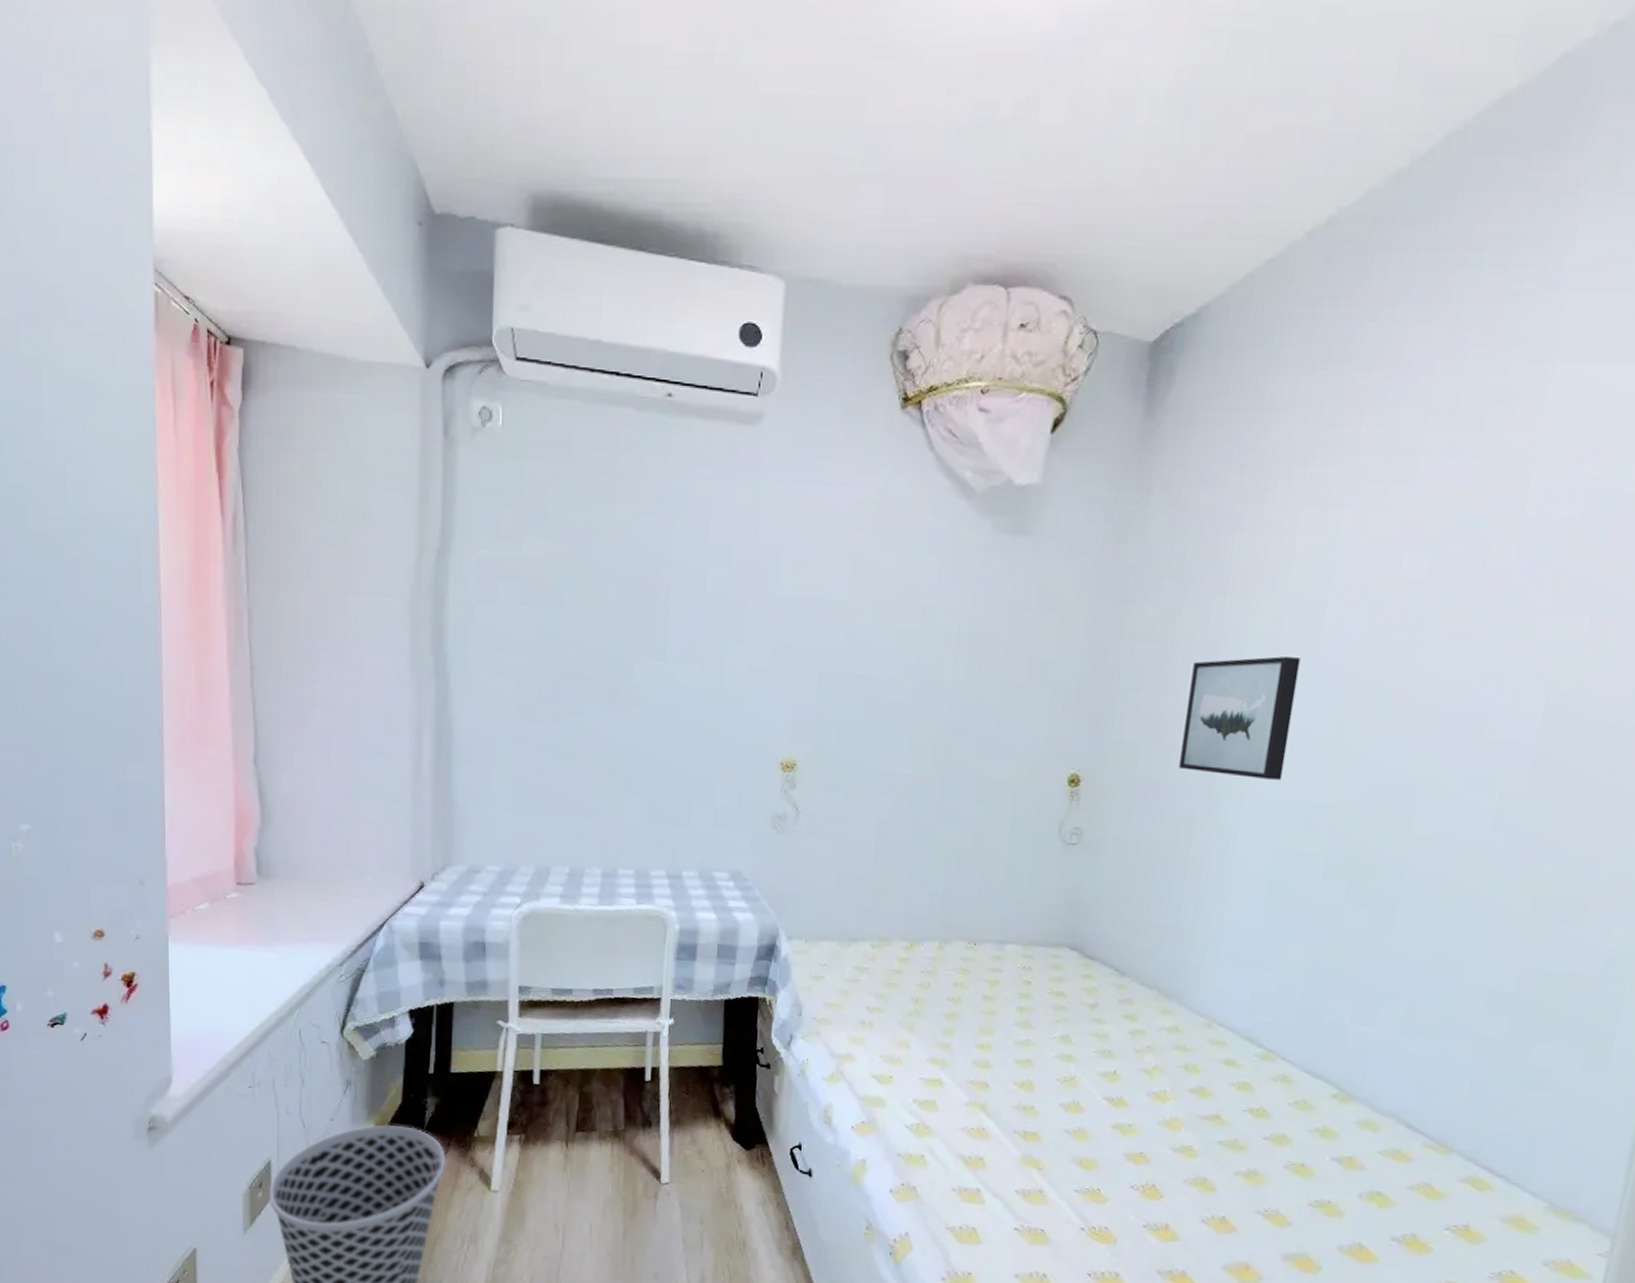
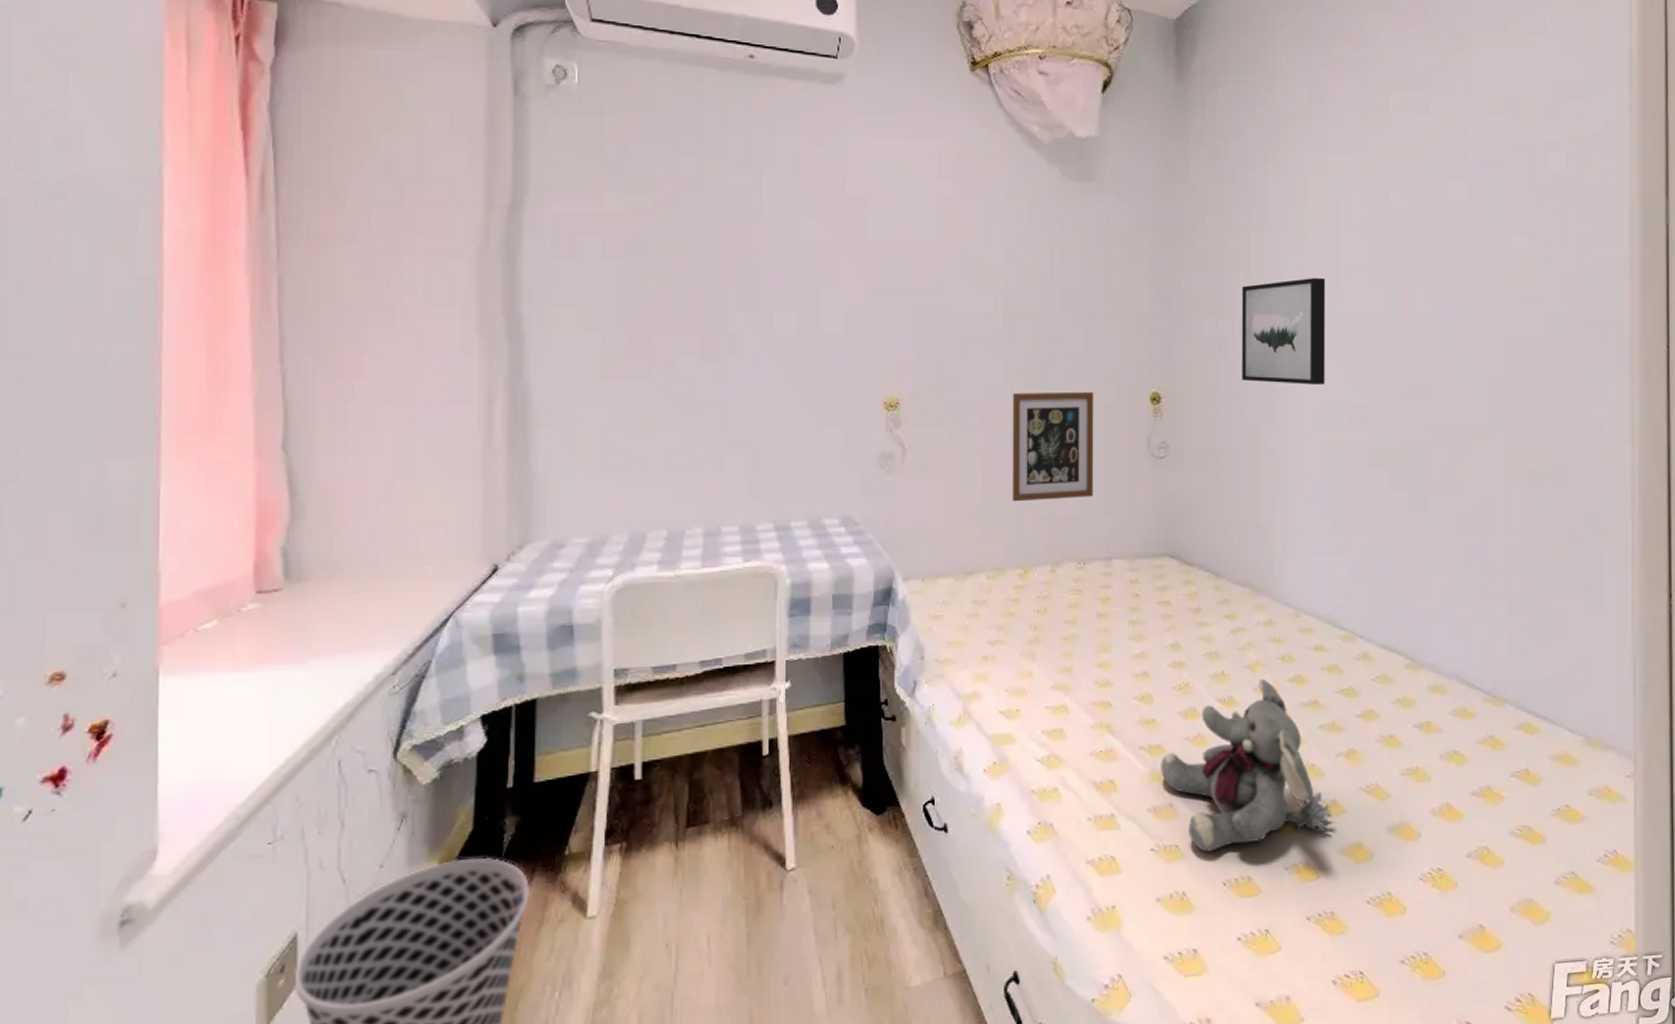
picture frame: none [904,763,1005,878] -> present [1012,391,1094,502]
plush elephant: none [1034,1085,1220,1247] -> present [1161,679,1332,852]

